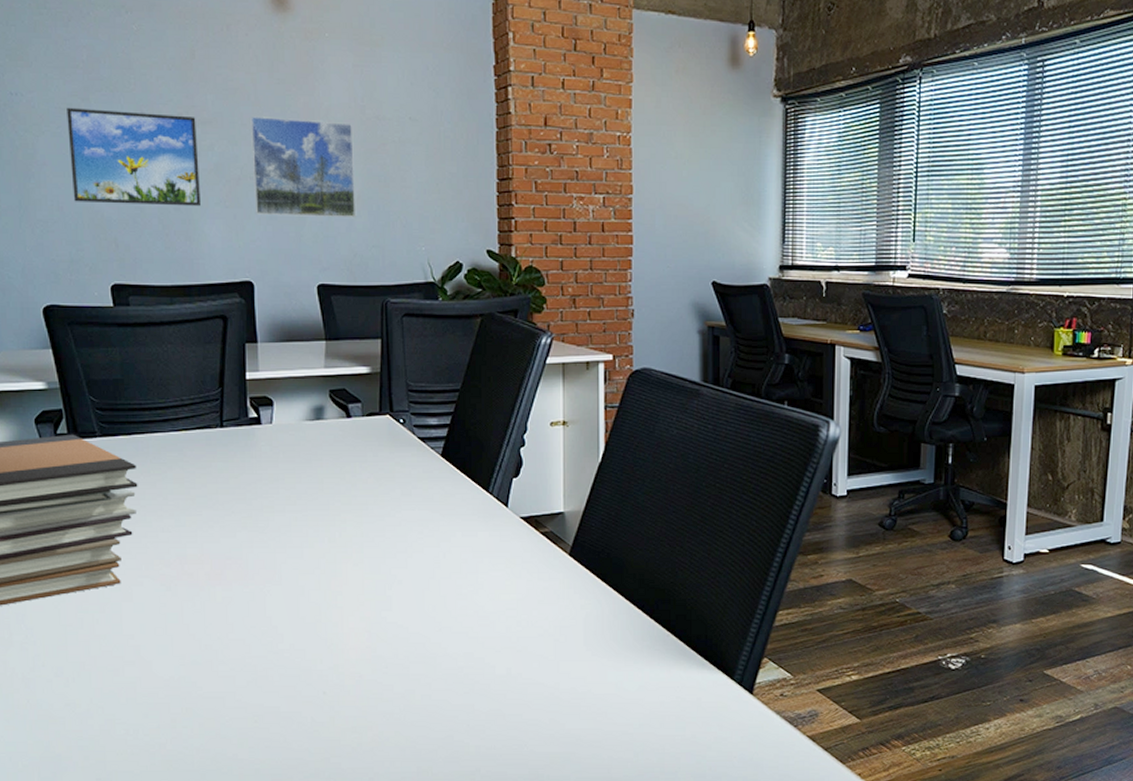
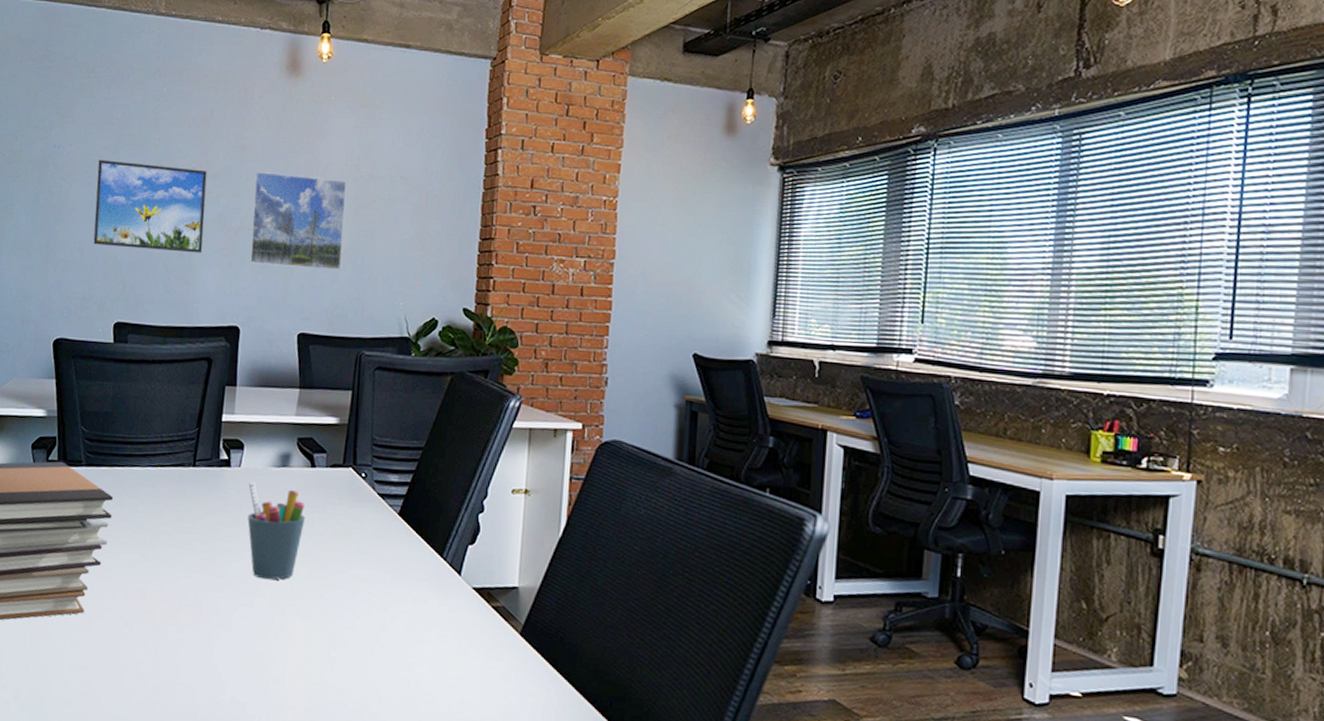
pen holder: none [282,437,347,531] -> present [247,481,306,580]

